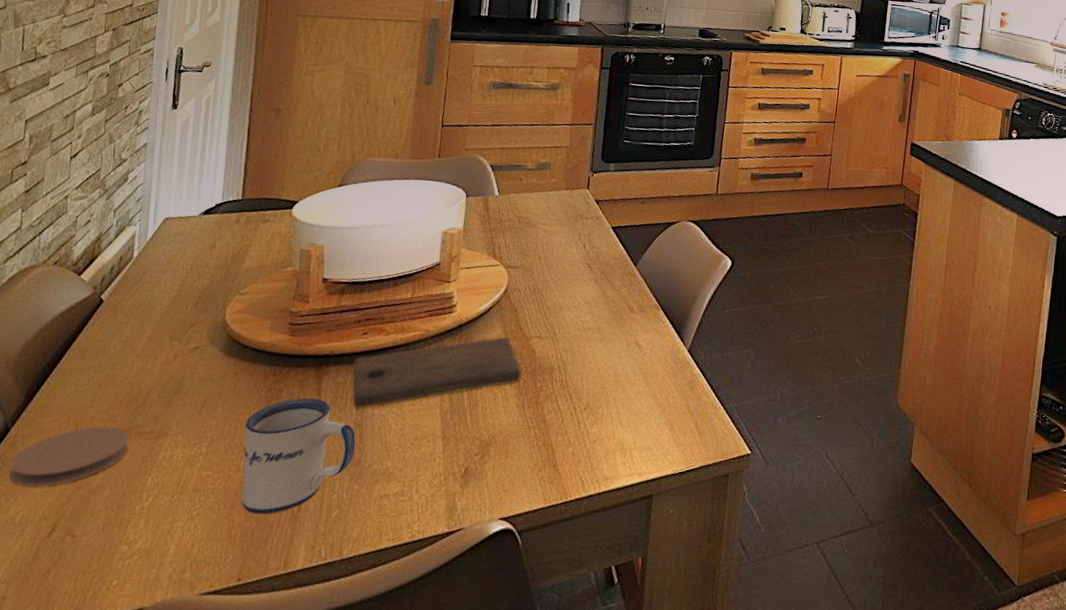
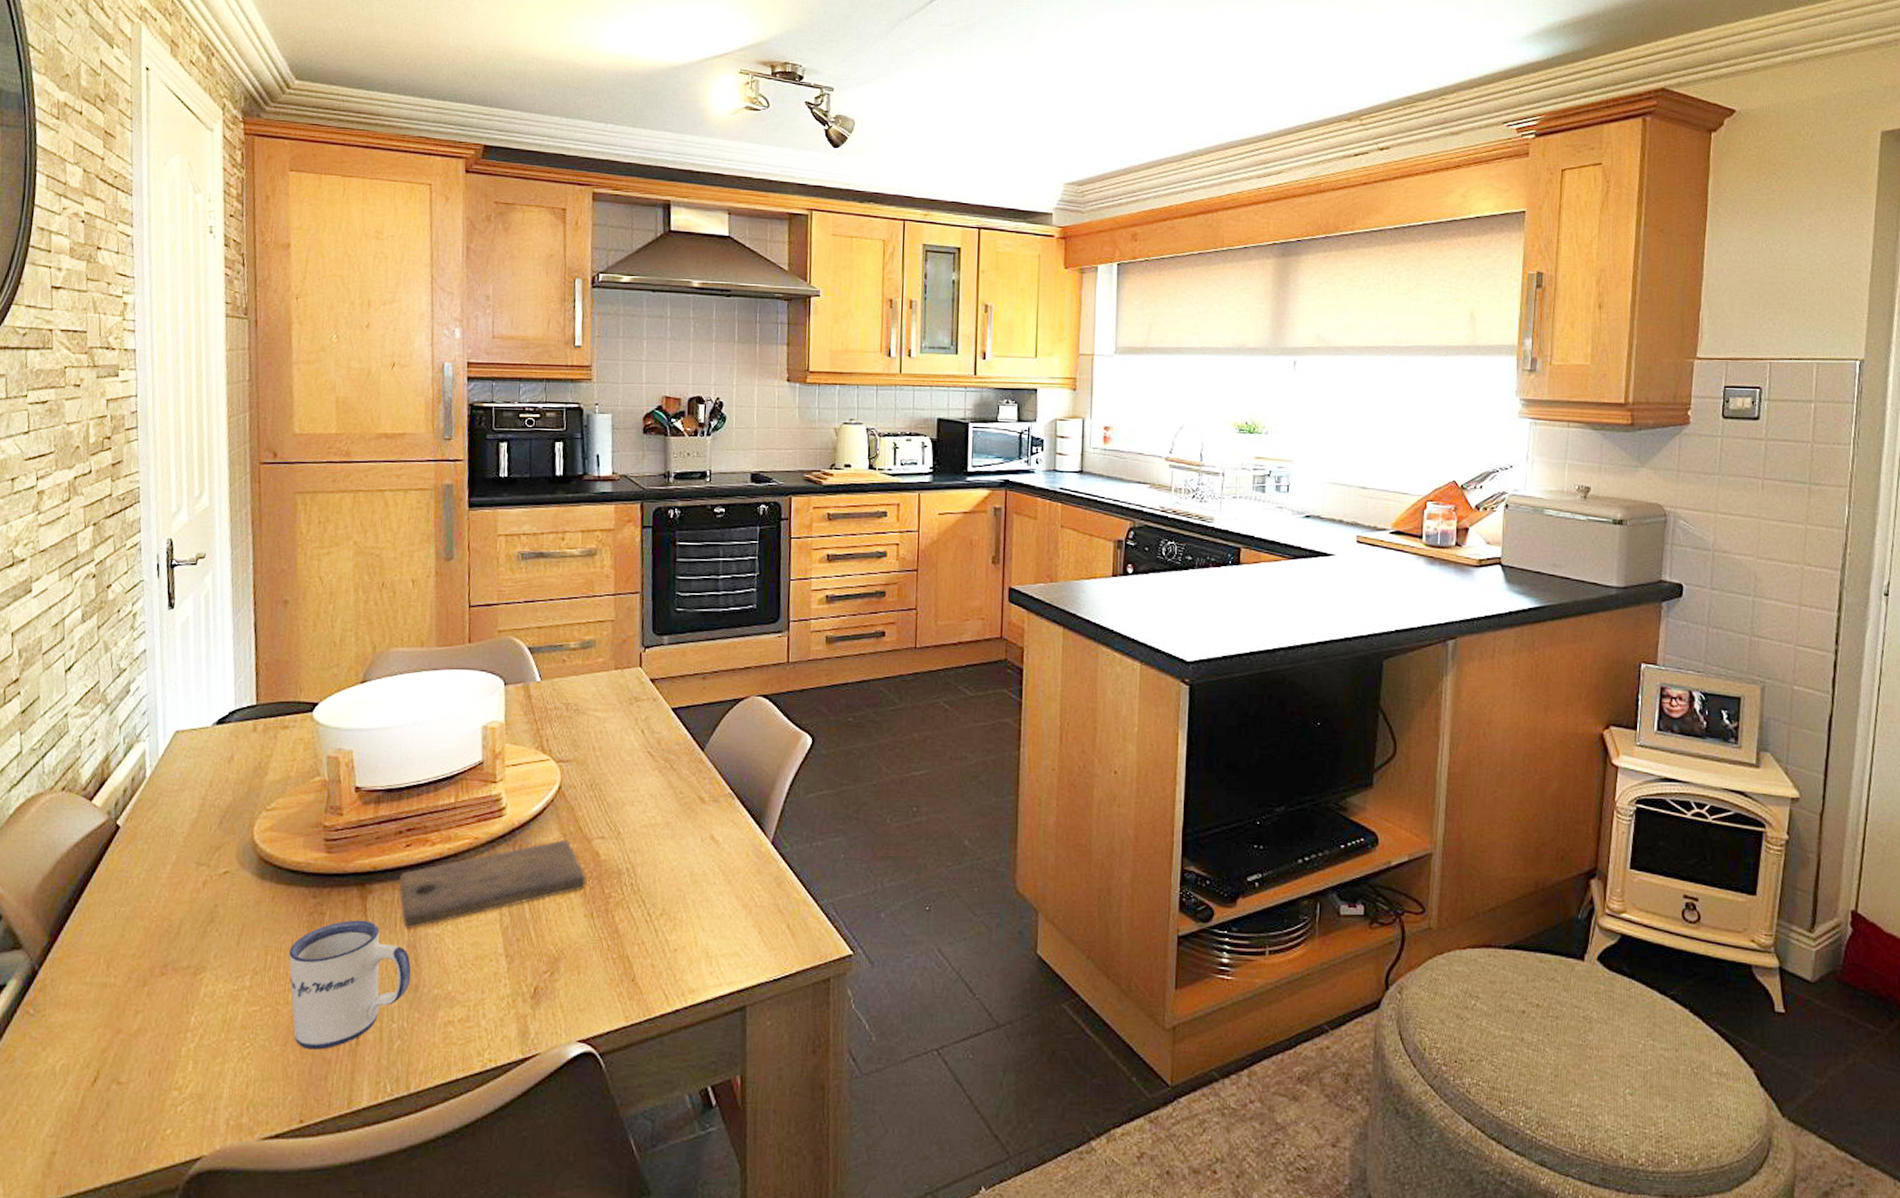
coaster: present [9,426,129,487] -> none [42,964,166,1034]

